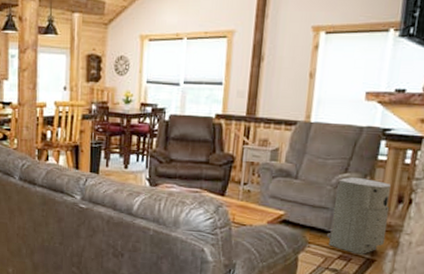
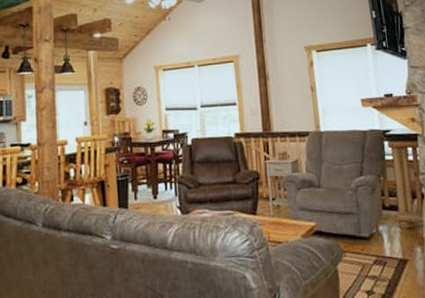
air purifier: present [327,177,391,254] -> none [357,178,412,256]

